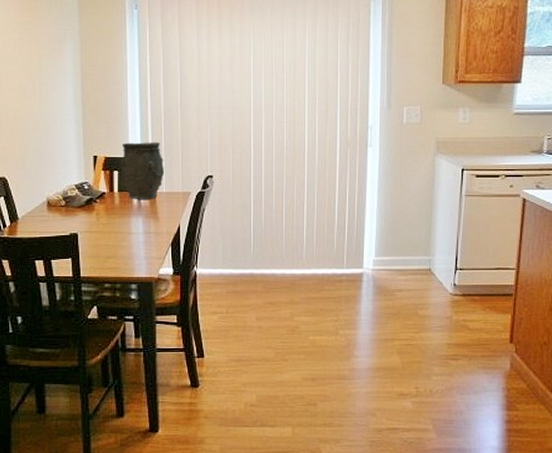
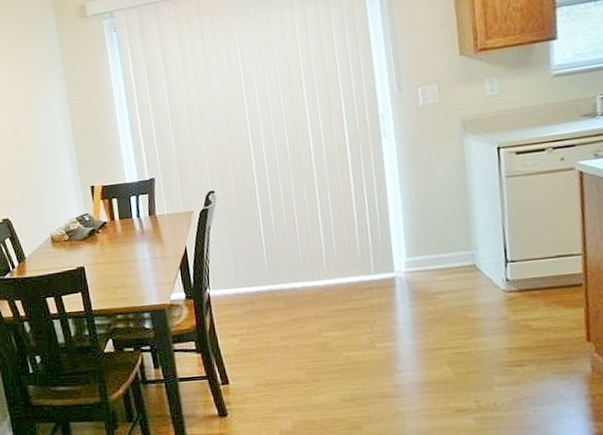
vase: present [121,142,164,199] -> none [117,163,164,225]

